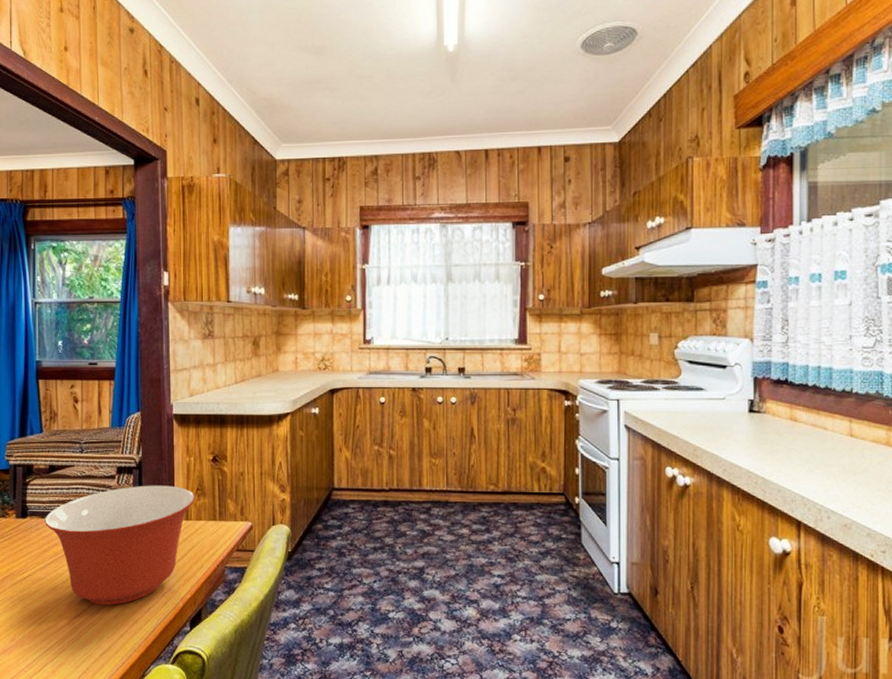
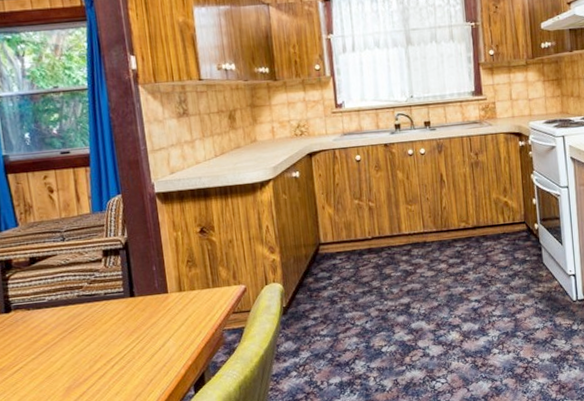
mixing bowl: present [45,485,195,605] -> none [31,261,187,385]

